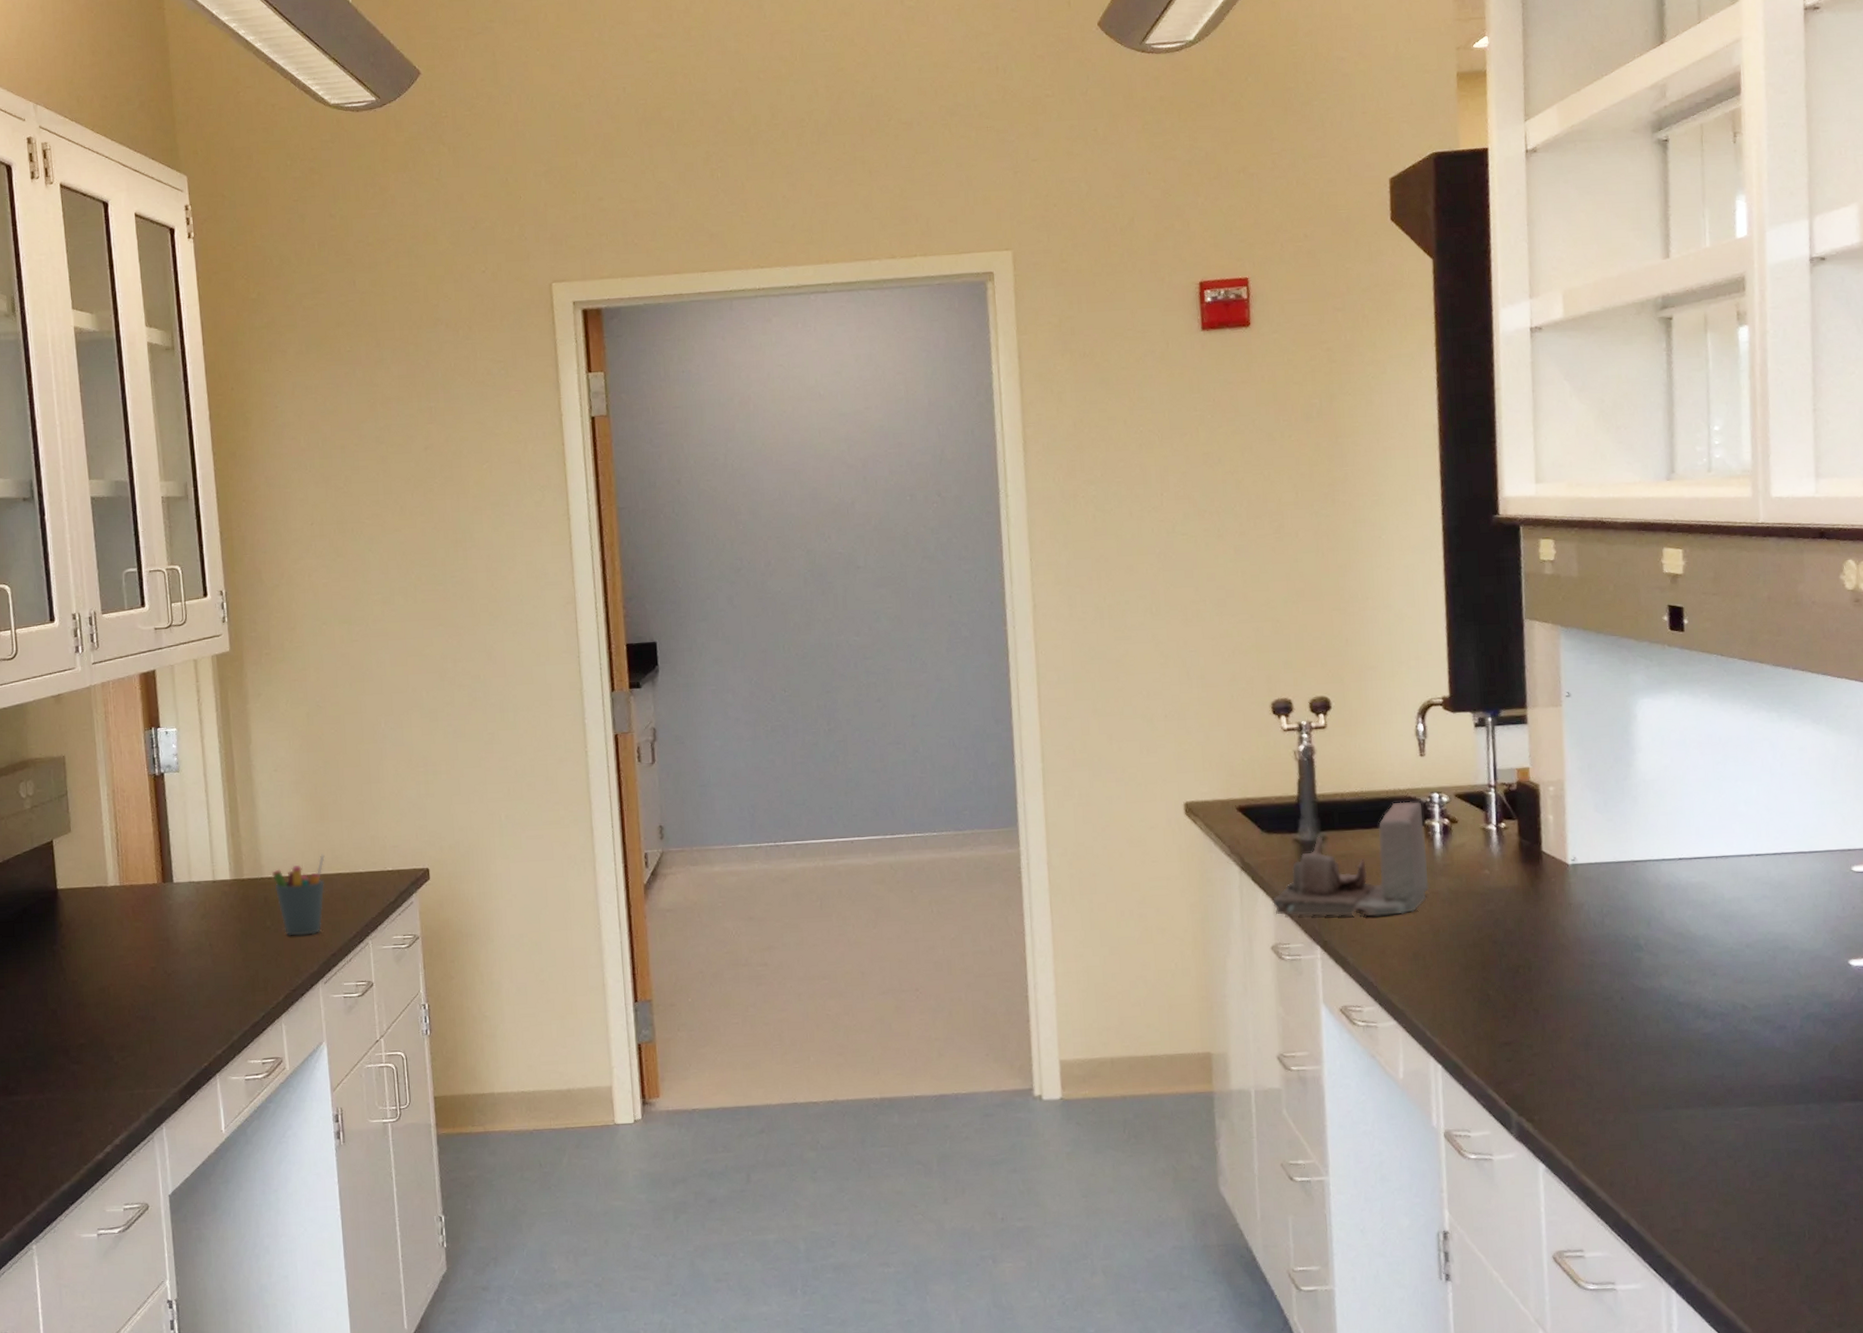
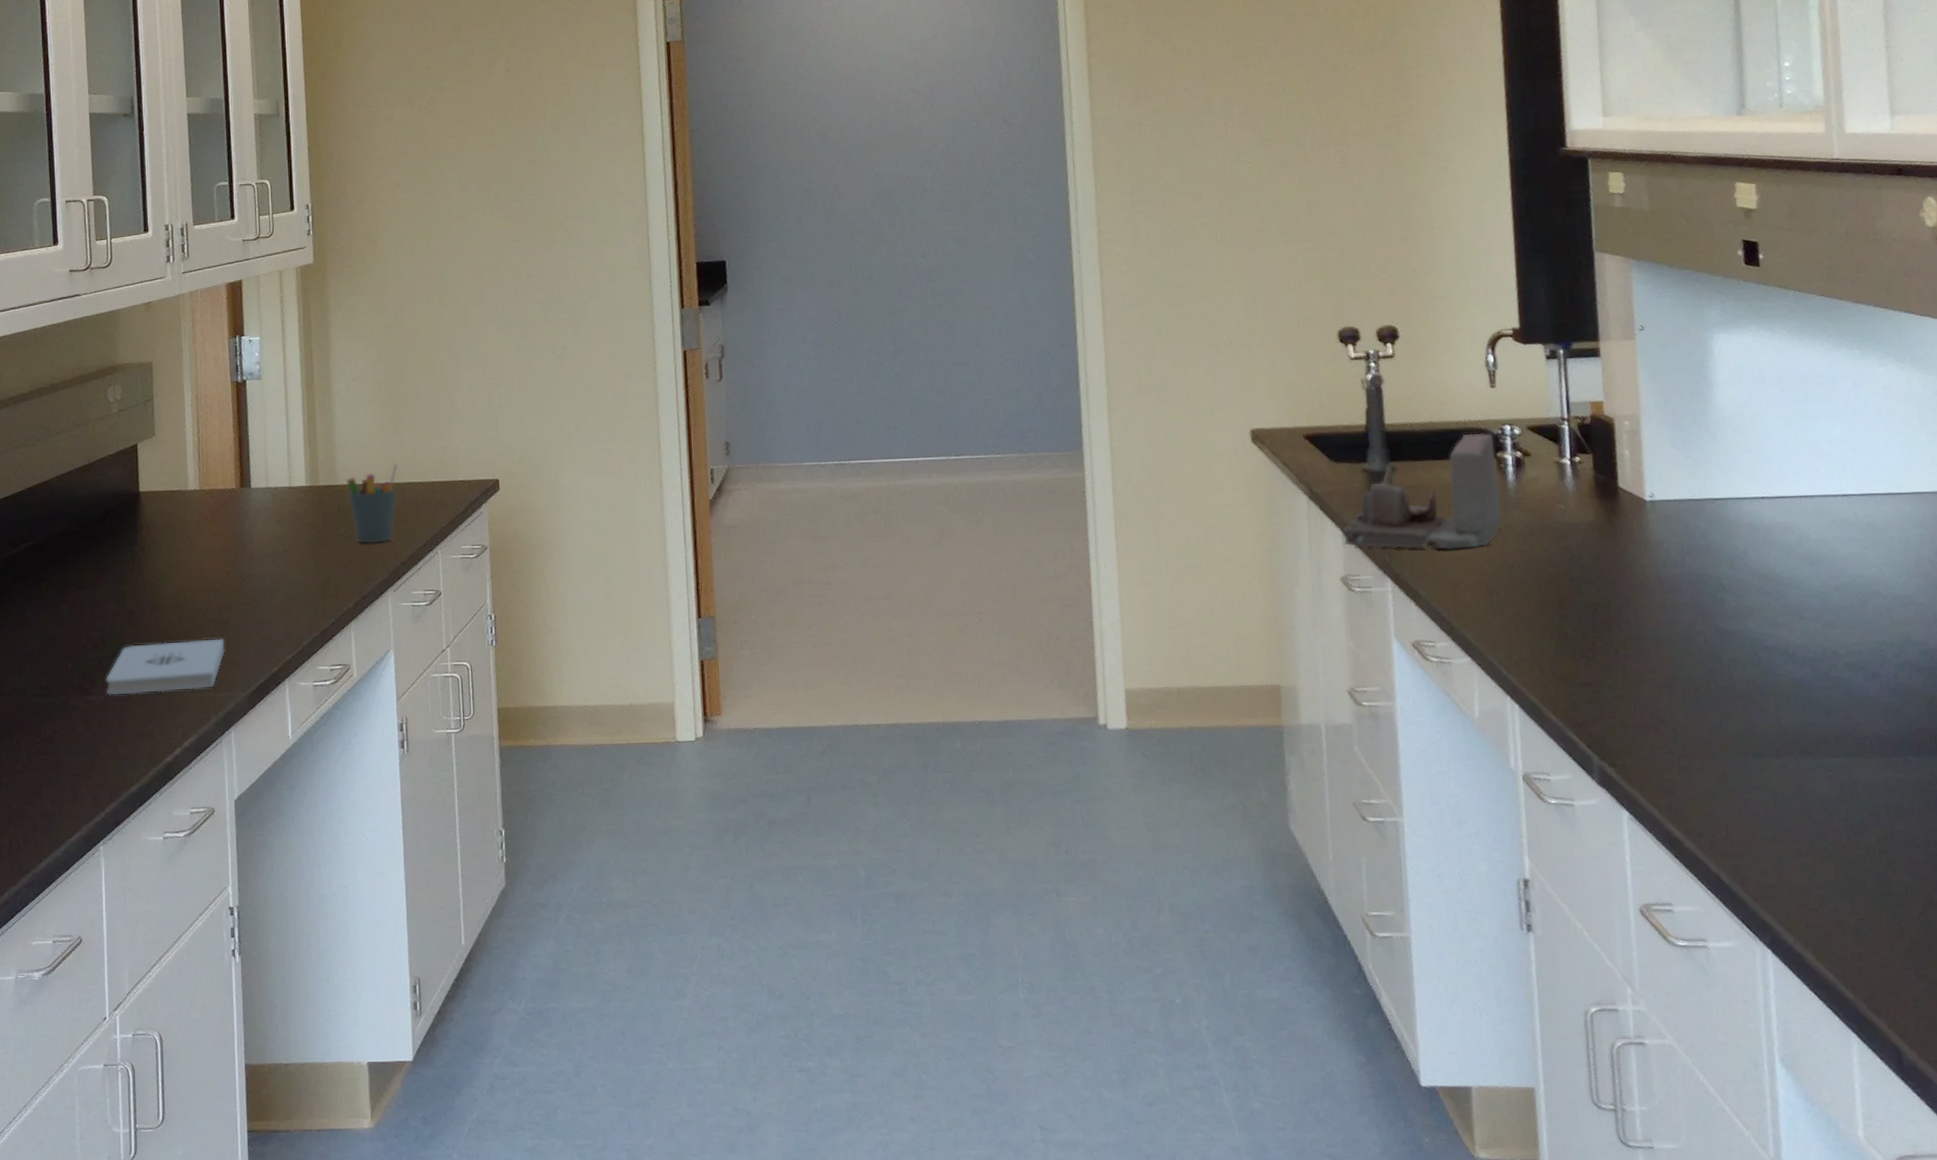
notepad: none [31,1035,153,1095] -> present [106,638,225,696]

